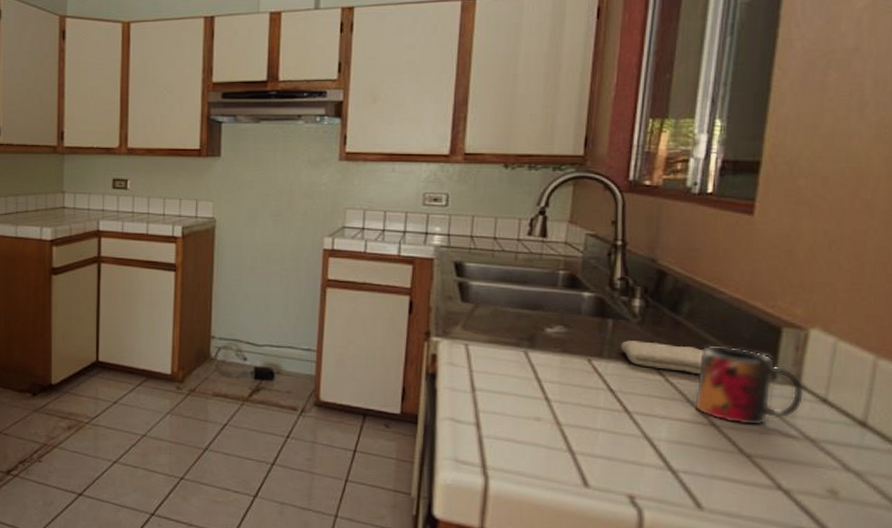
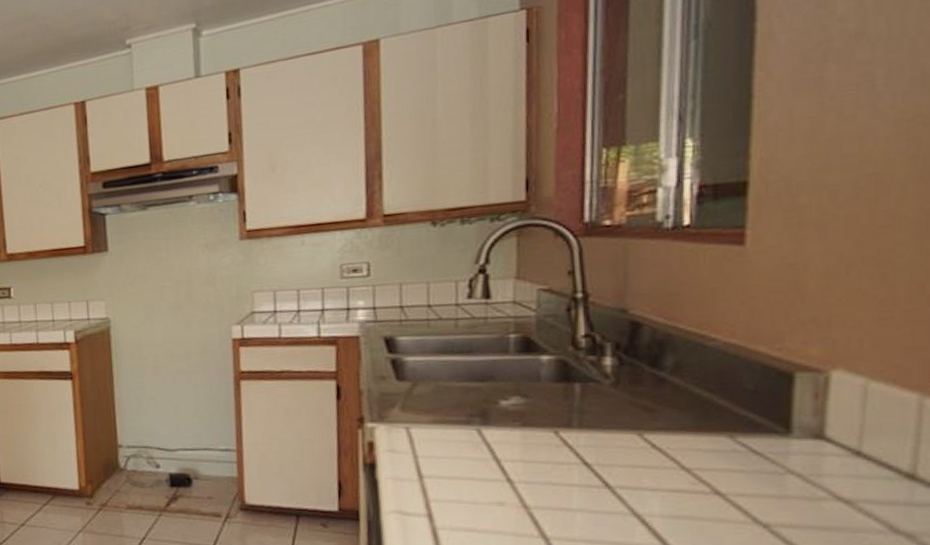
washcloth: present [621,340,703,375] -> none [593,404,697,437]
mug: present [693,345,805,426] -> none [690,400,832,491]

